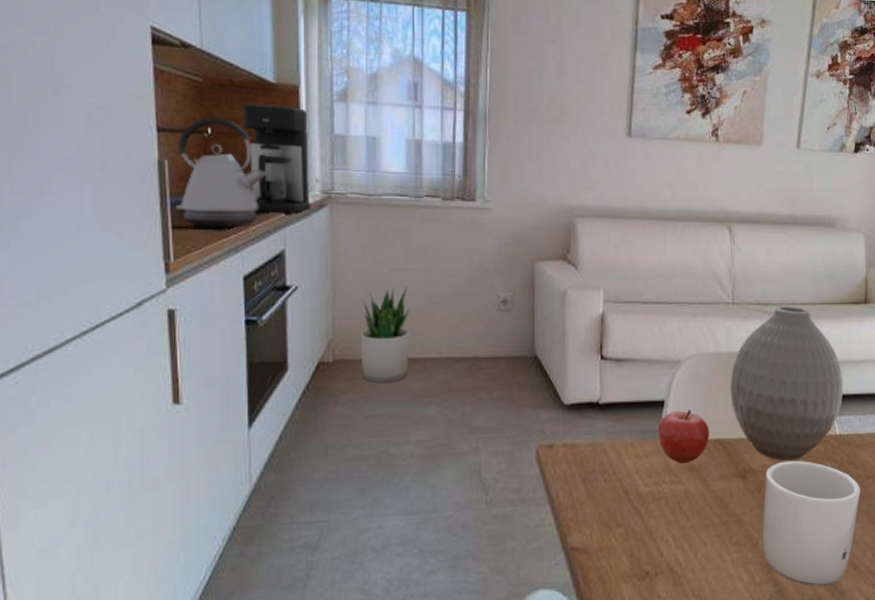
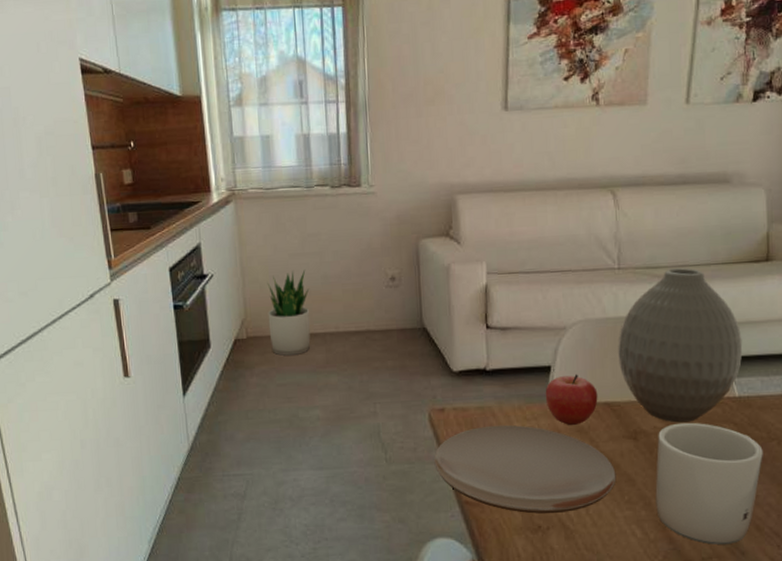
kettle: present [175,117,266,228] -> none [108,131,180,229]
coffee maker: present [242,105,311,214] -> none [156,115,219,213]
plate: none [539,462,725,559] -> present [434,424,617,514]

